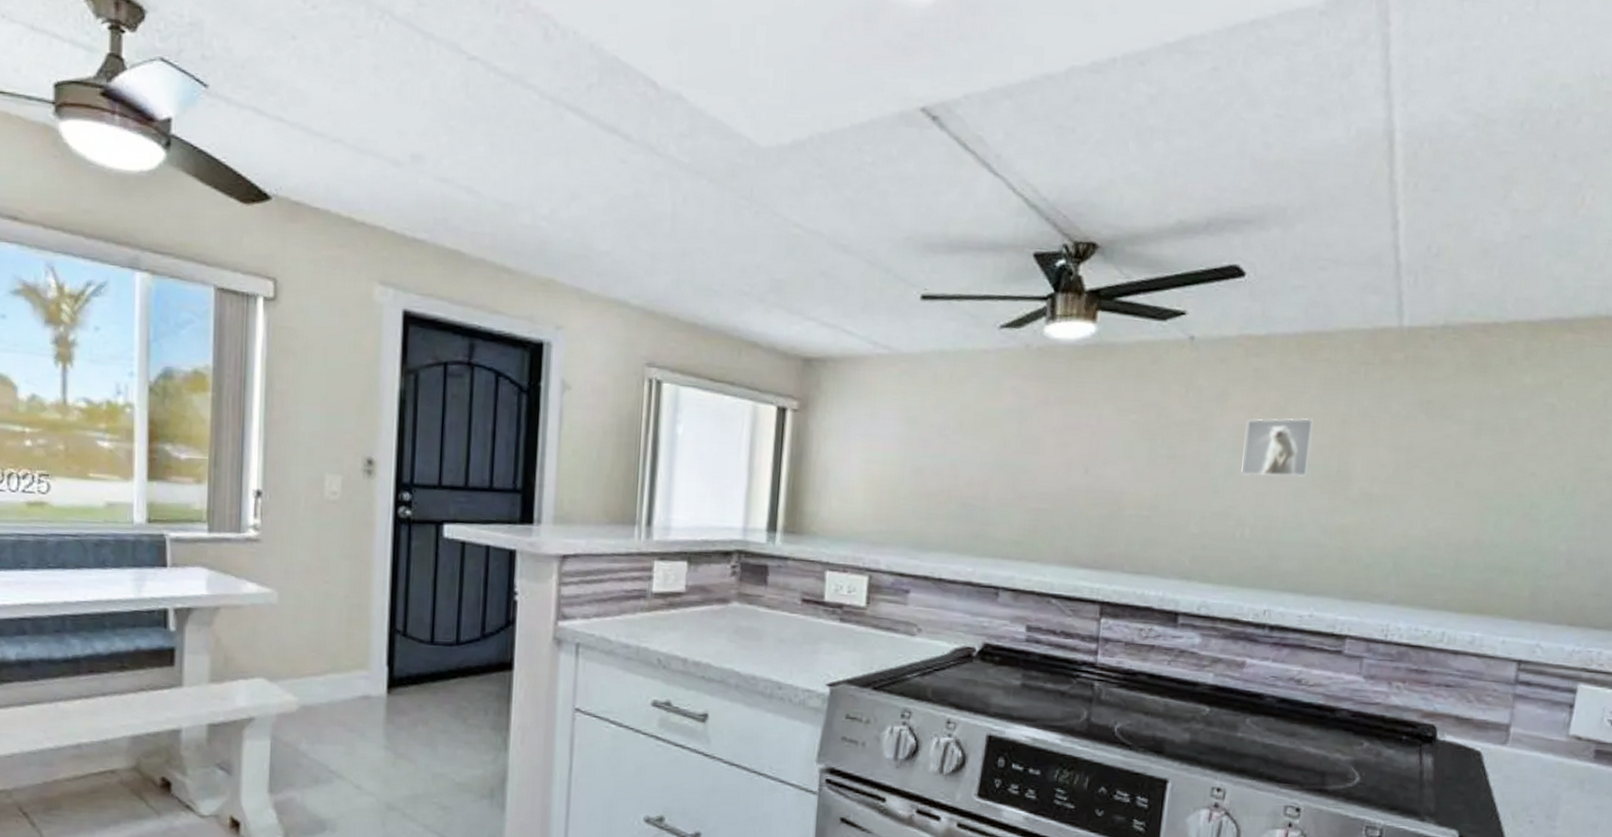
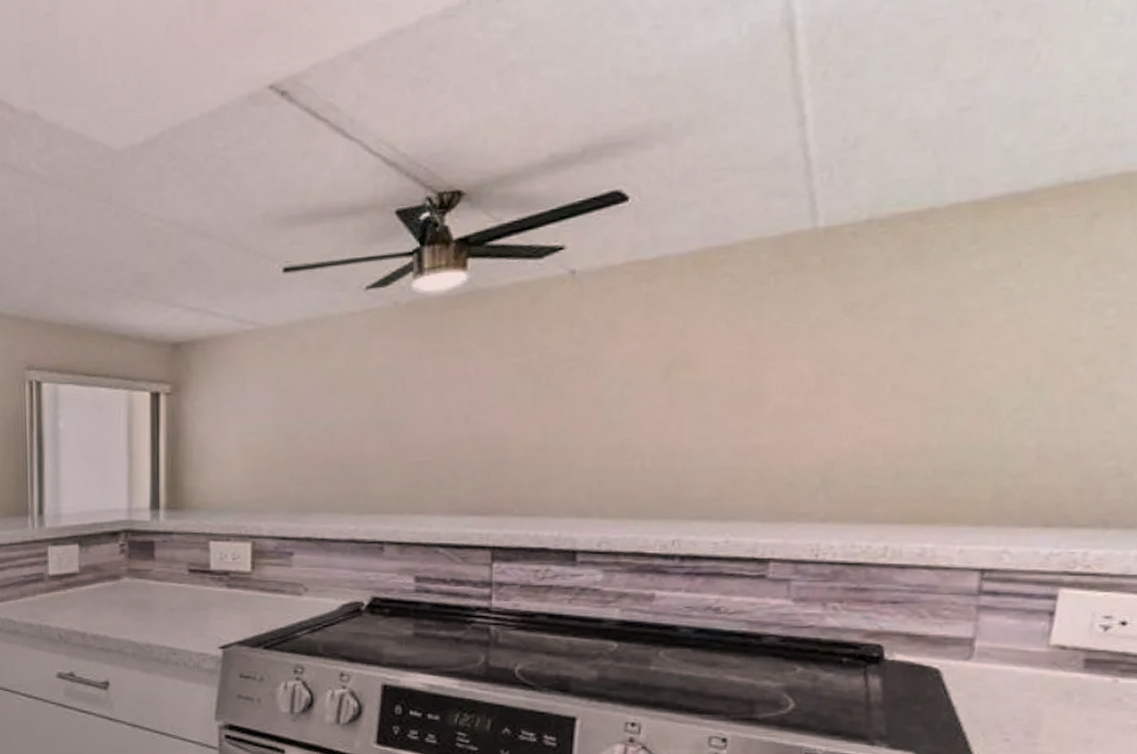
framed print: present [1240,418,1314,478] -> none [636,338,718,405]

